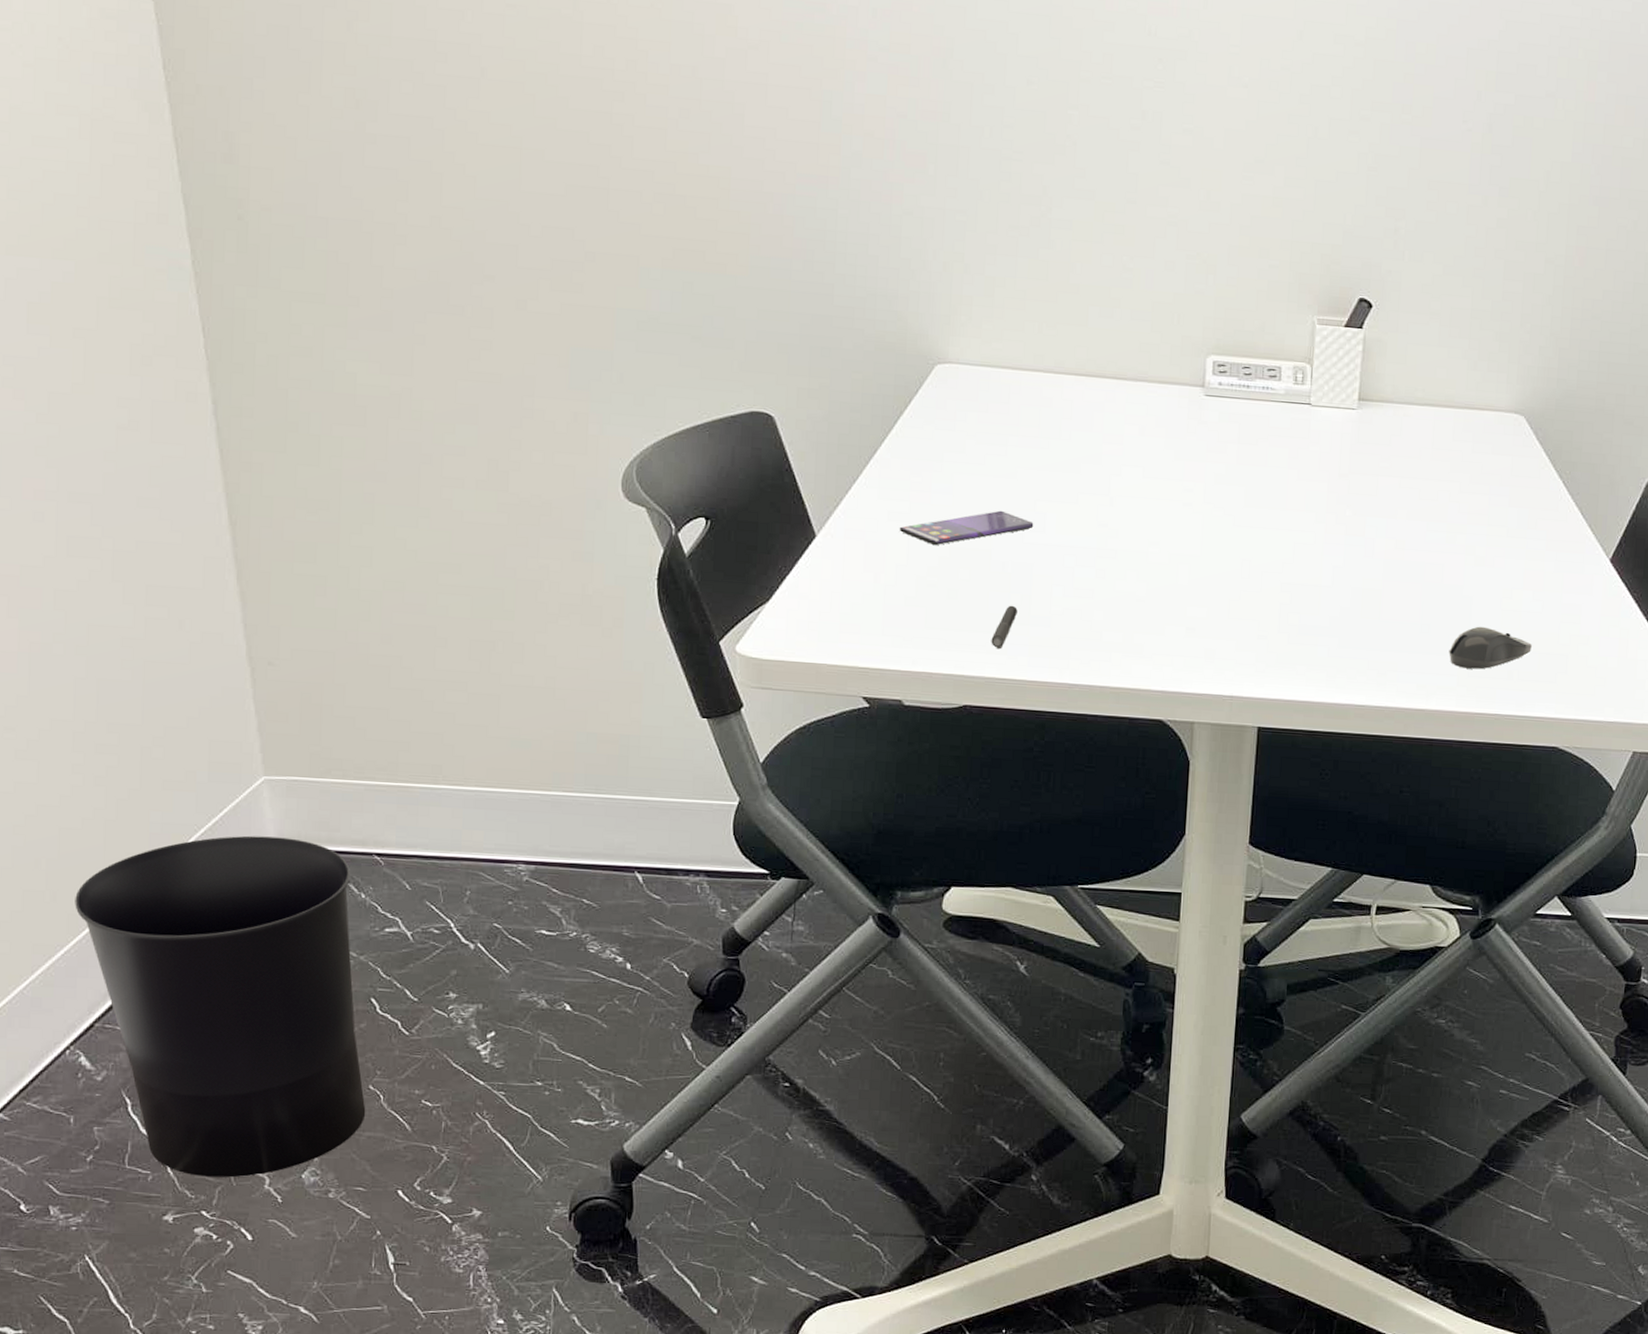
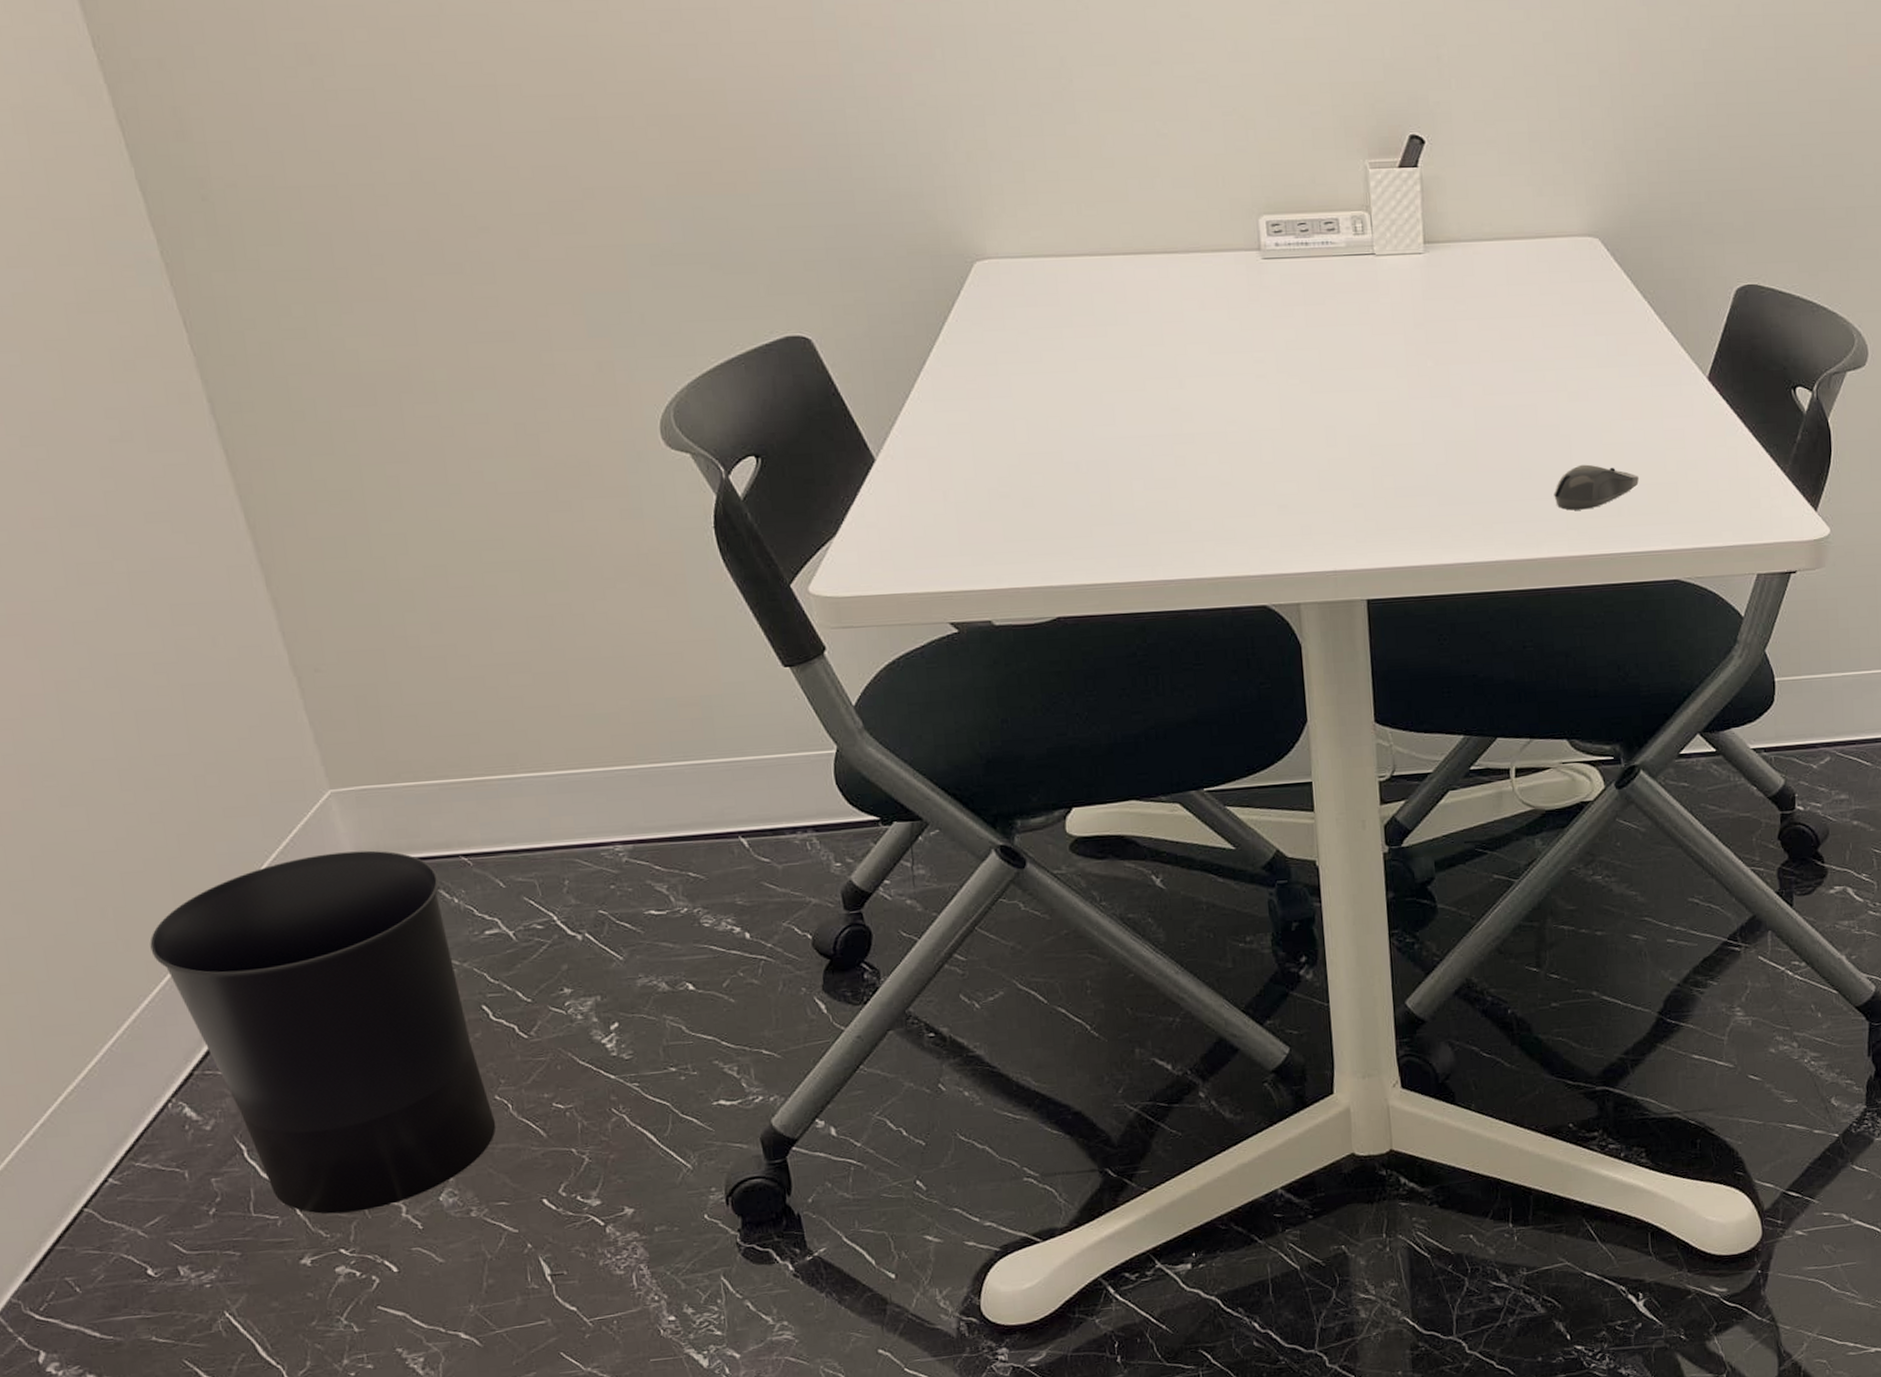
smartphone: present [899,510,1034,545] -> none [961,408,1103,453]
pen: present [991,605,1018,650] -> none [1075,506,1099,555]

